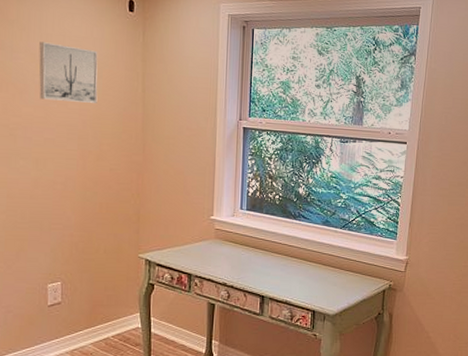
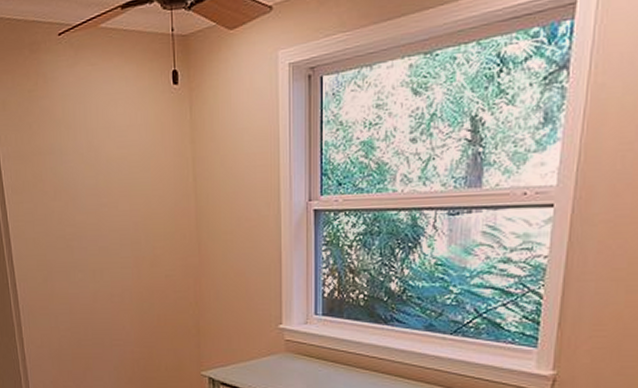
wall art: present [39,42,98,103] -> none [86,138,147,204]

